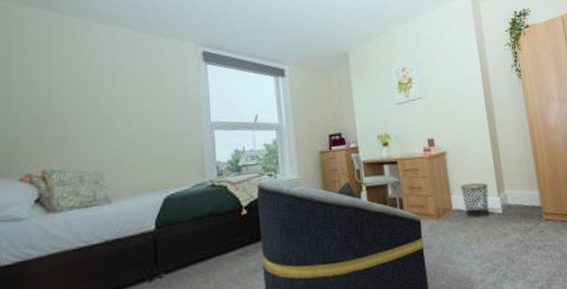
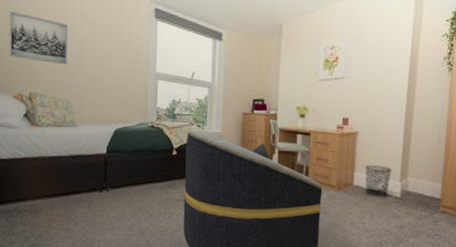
wall art: none [9,74,95,130] -> present [8,10,68,65]

